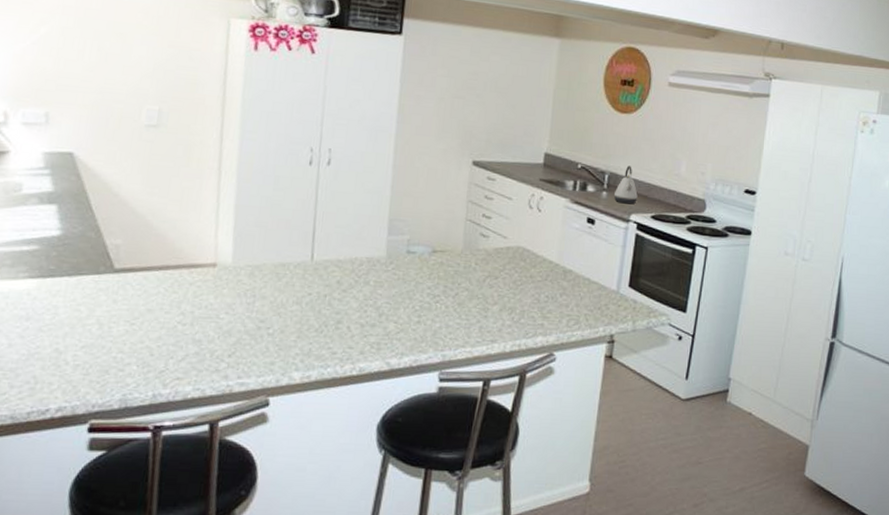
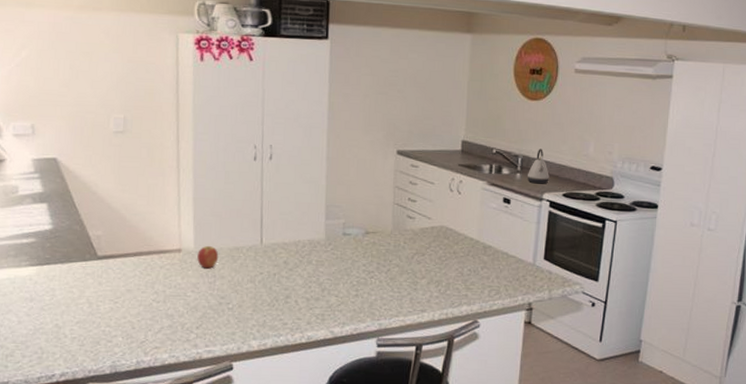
fruit: none [235,261,261,287] -> present [197,246,219,269]

